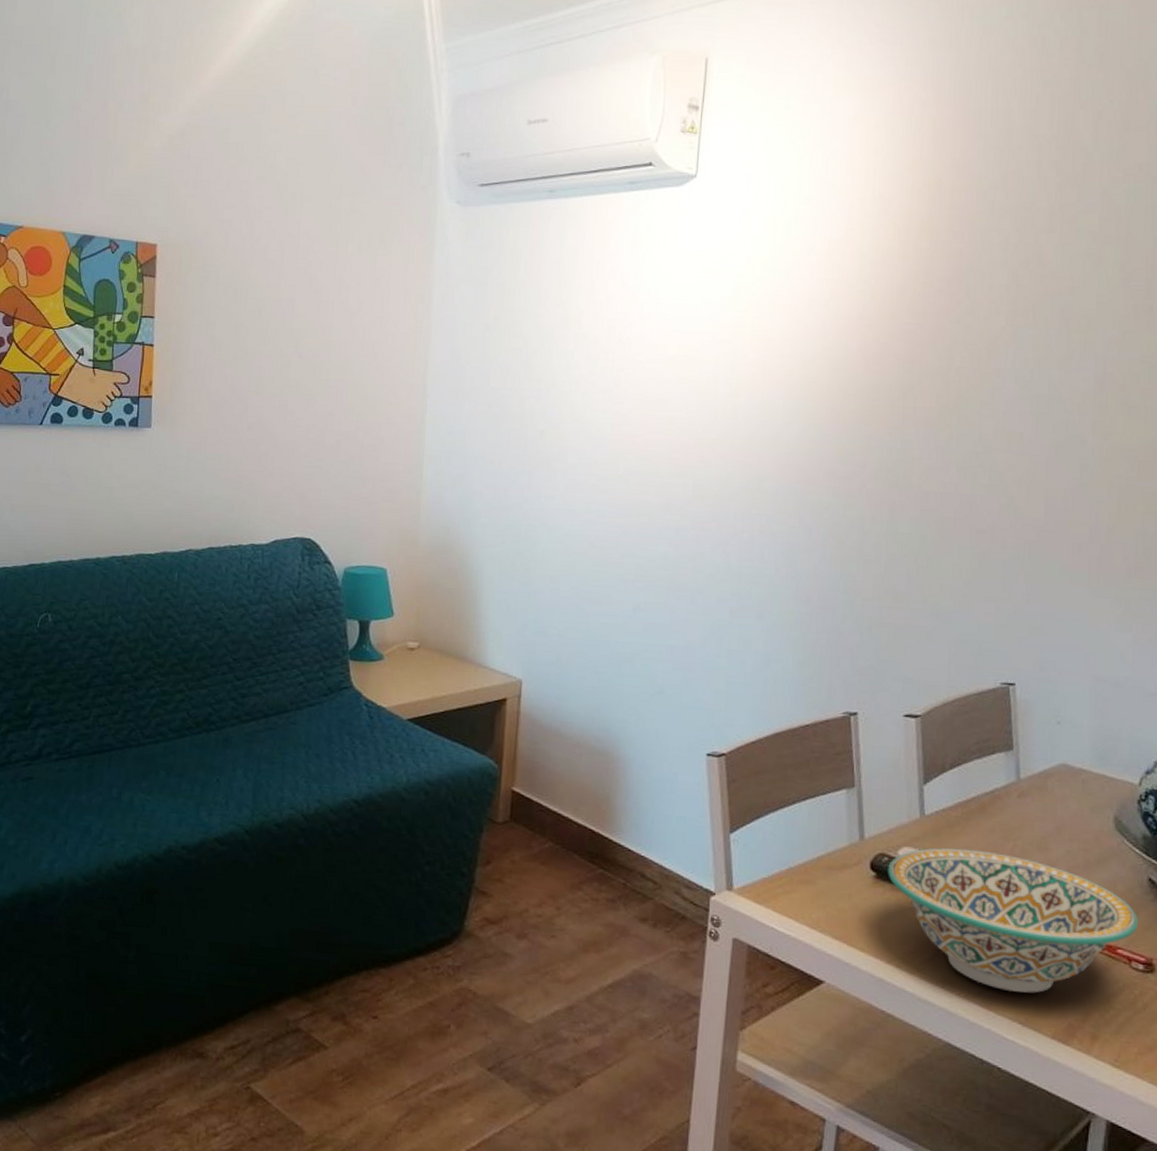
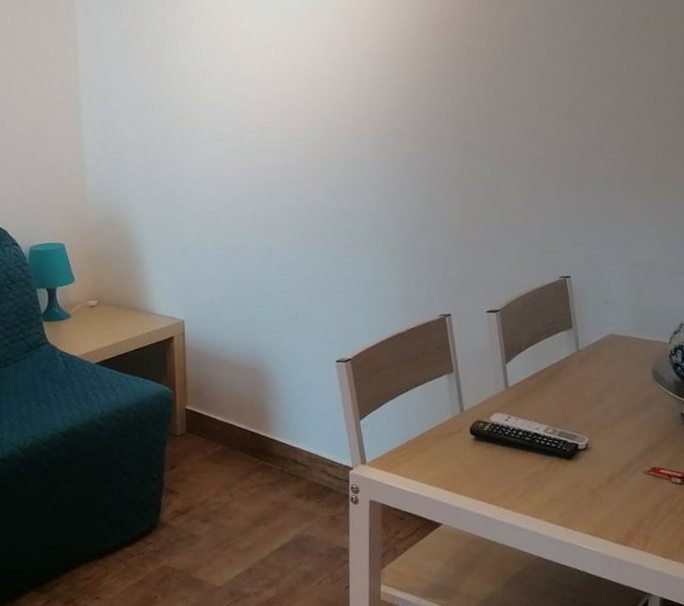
ceramic bowl: present [888,848,1138,993] -> none [484,408,675,512]

